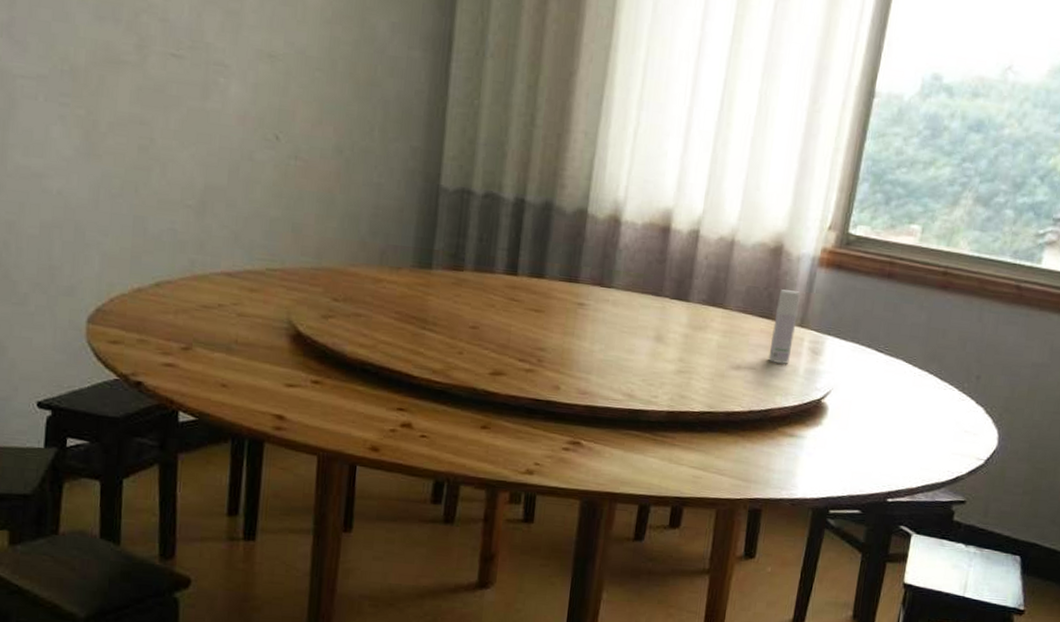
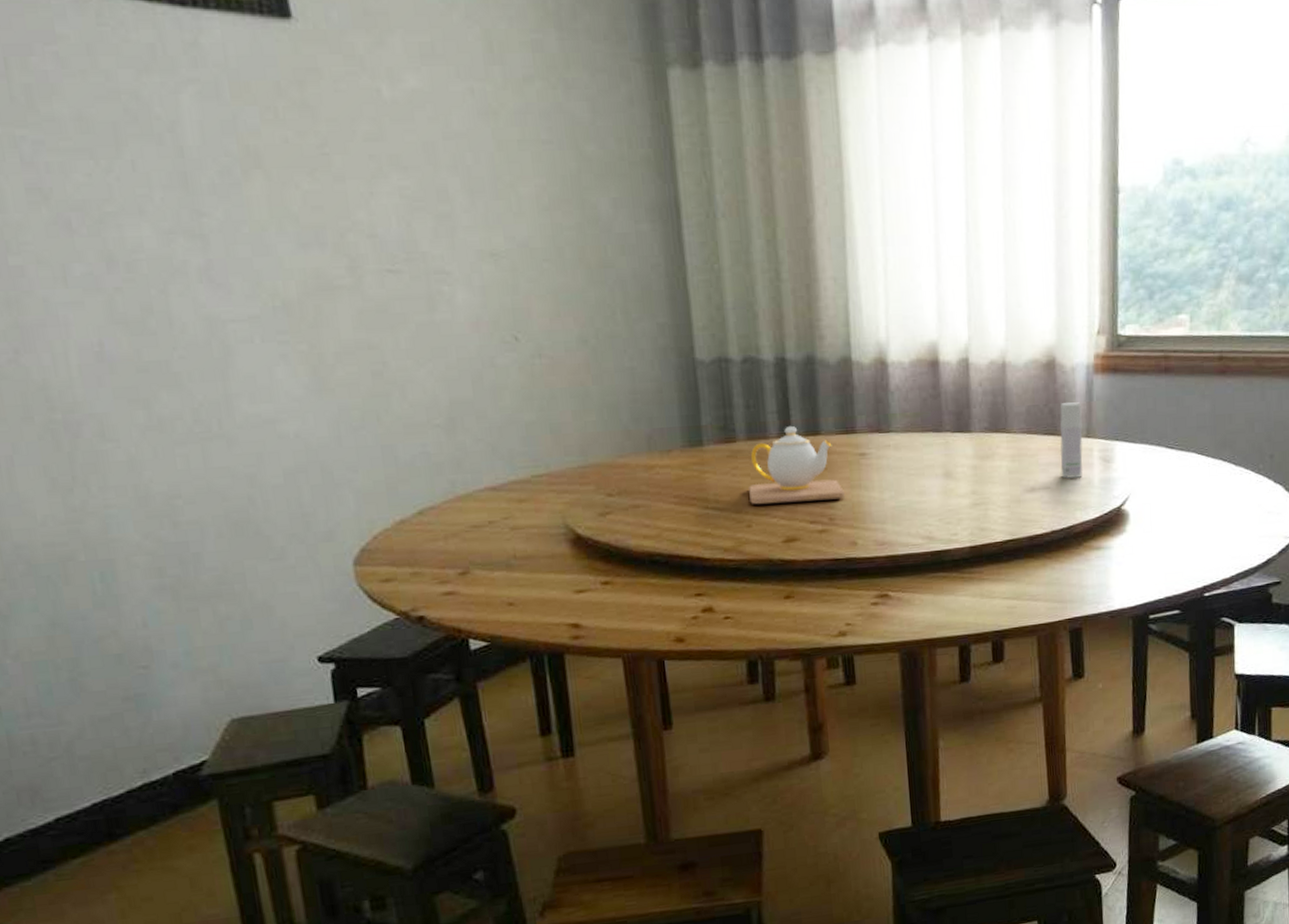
teapot: none [466,264,557,343] -> present [749,425,845,505]

